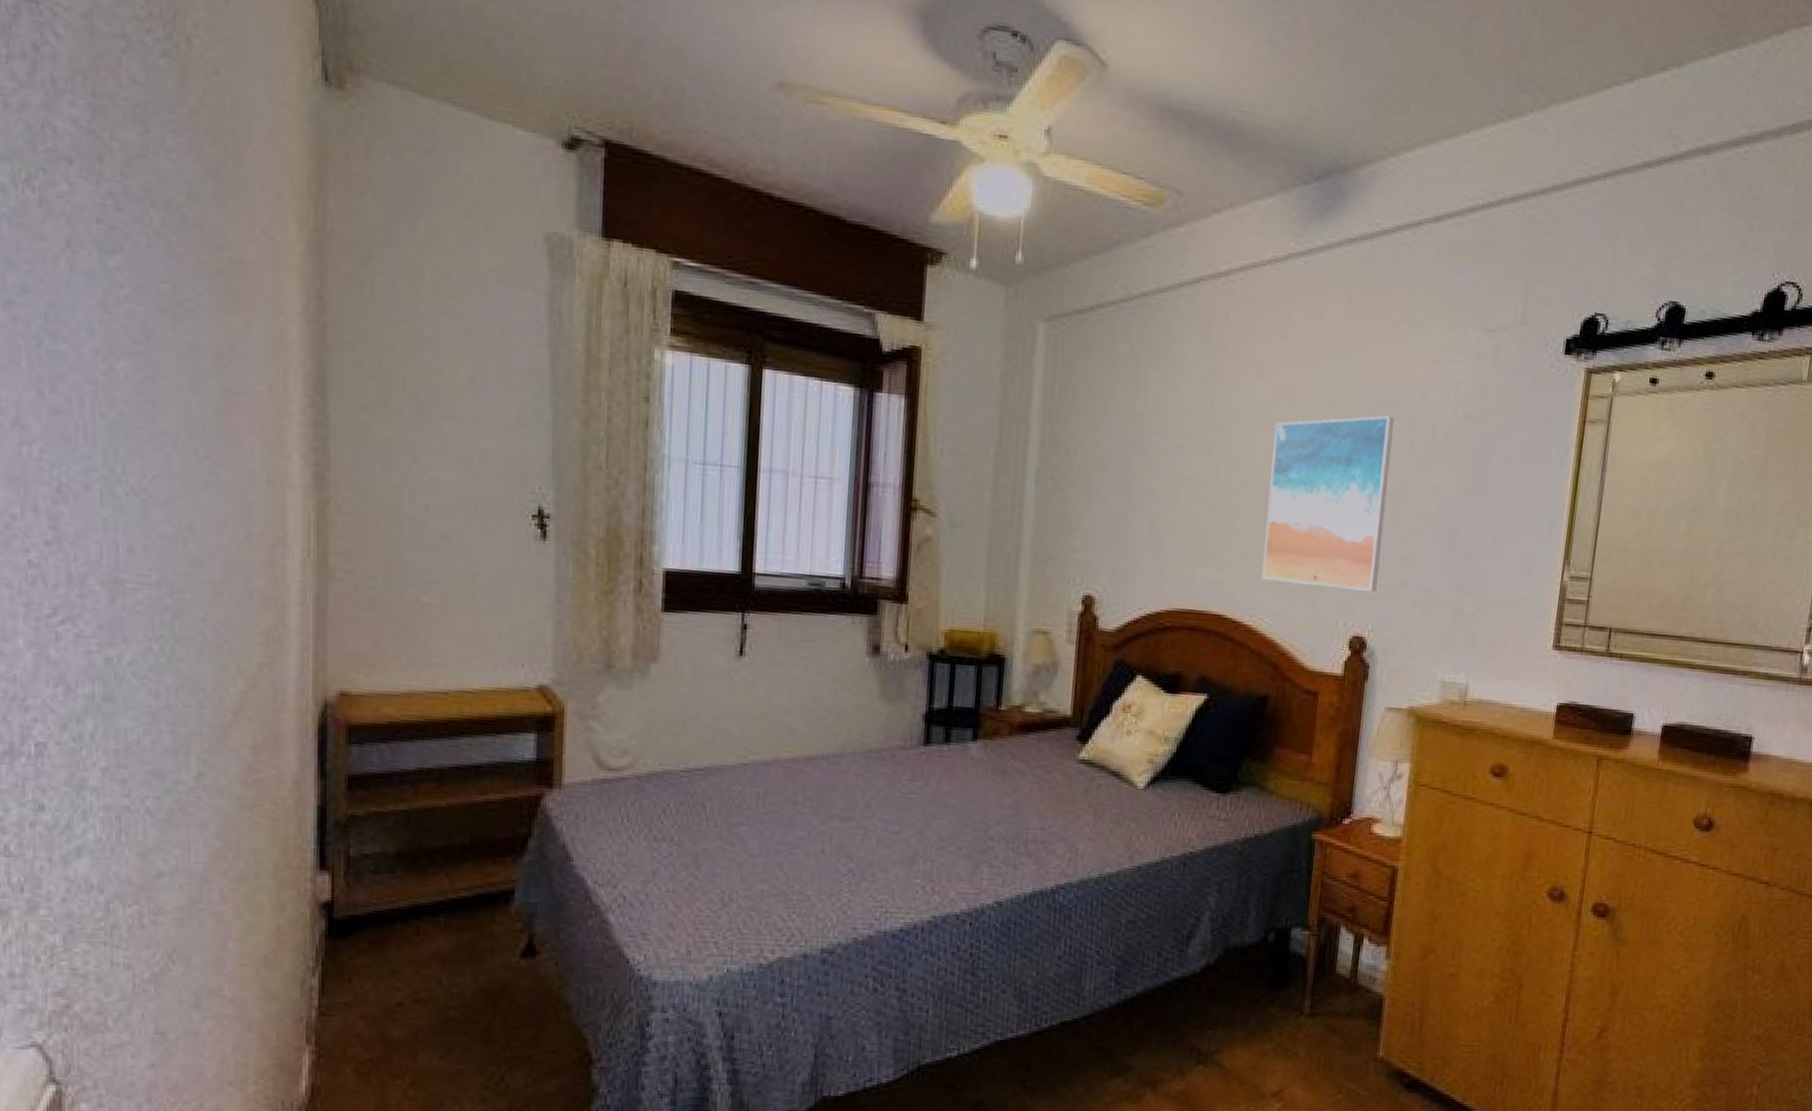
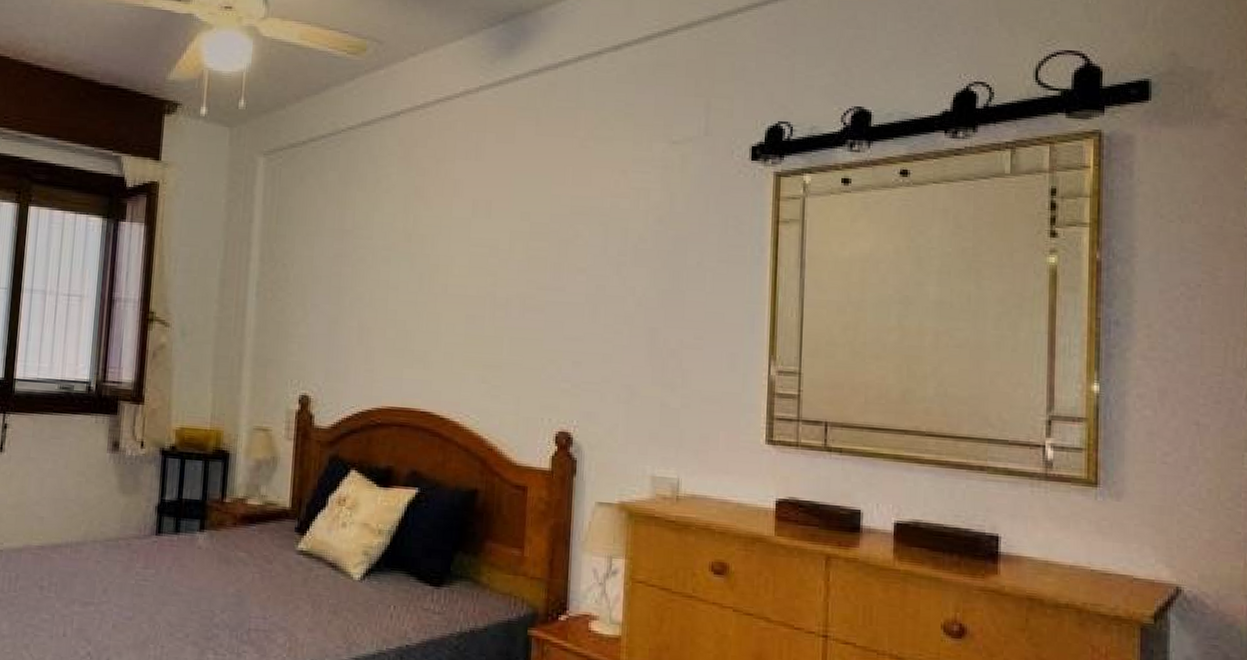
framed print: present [1262,415,1394,592] -> none [467,223,587,388]

